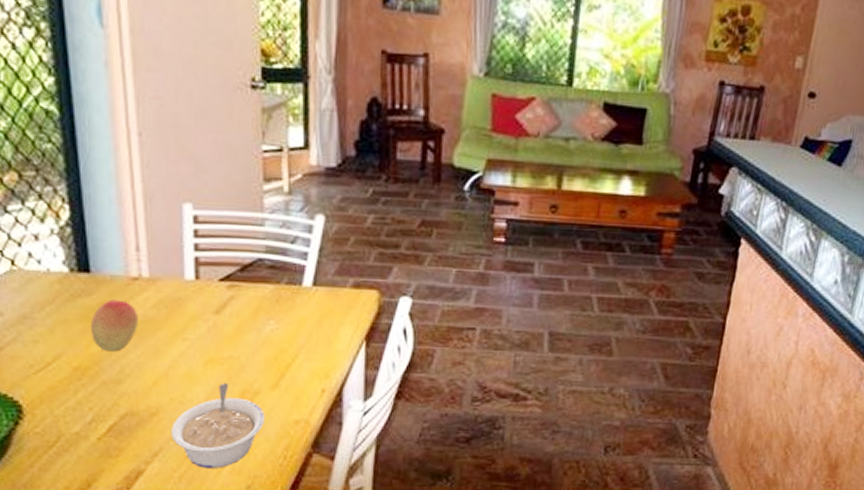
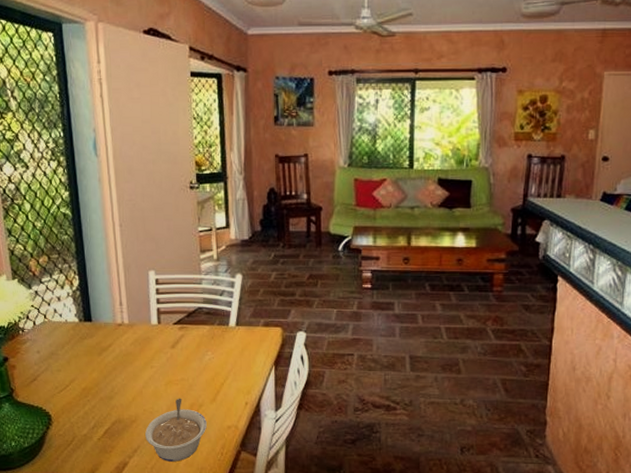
fruit: present [89,299,138,352] -> none [92,340,122,377]

